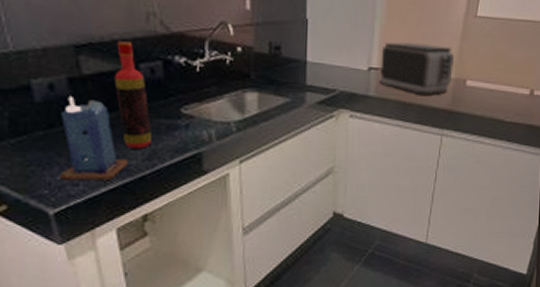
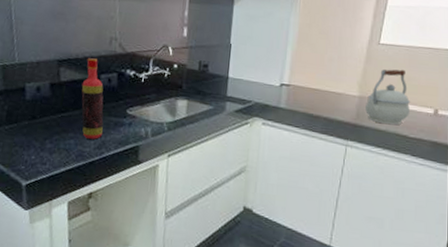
candle: present [60,95,129,181] -> none [34,96,84,162]
toaster: present [380,42,455,95] -> none [290,63,359,110]
kettle: none [461,46,508,110] -> present [365,69,411,125]

